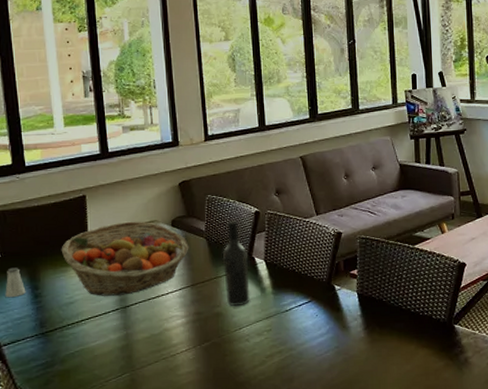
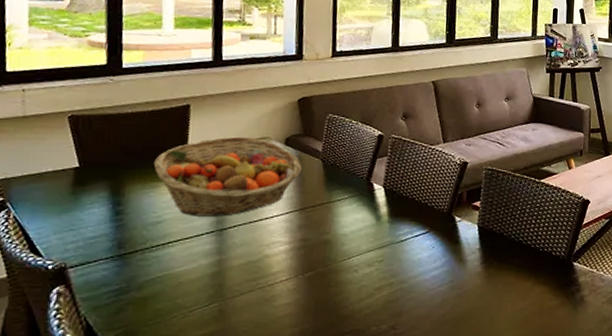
saltshaker: present [5,267,26,298] -> none [79,179,106,214]
wine bottle: present [222,220,250,307] -> none [337,143,366,235]

